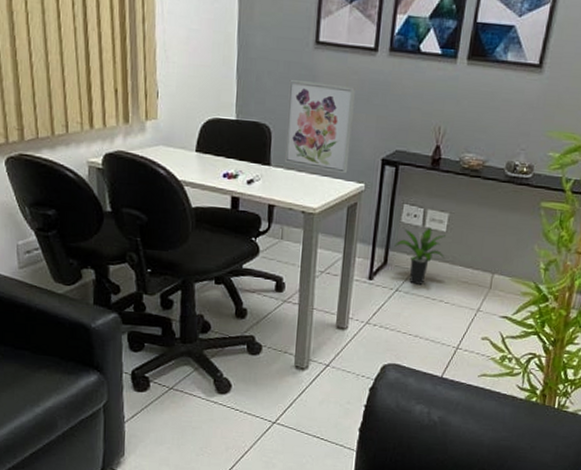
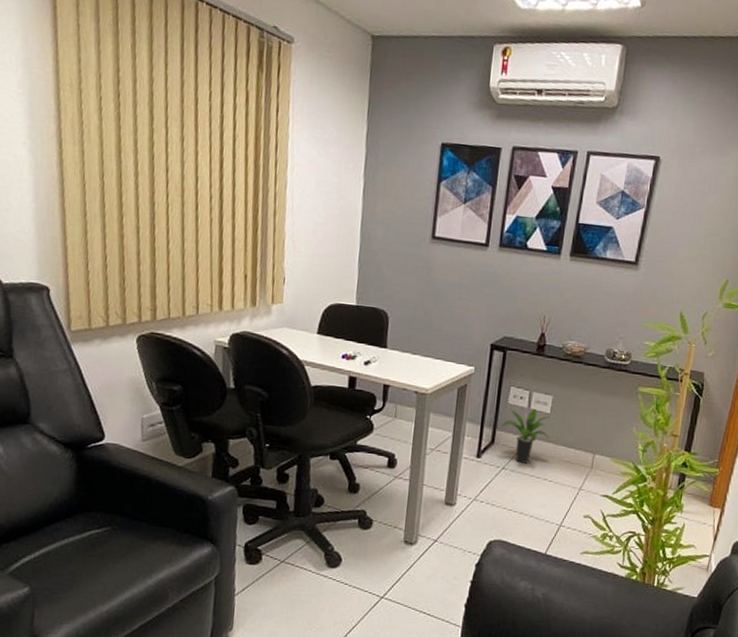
wall art: present [284,80,355,174] -> none [399,270,467,358]

